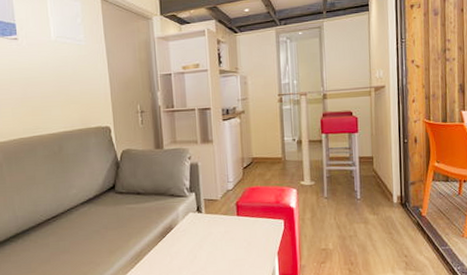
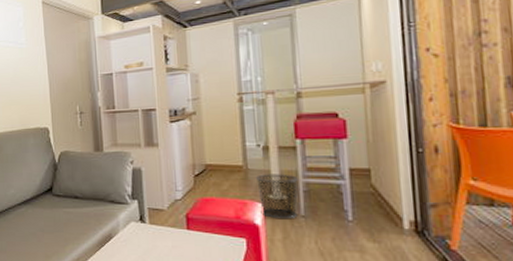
waste bin: none [291,163,323,202] -> present [255,174,299,220]

